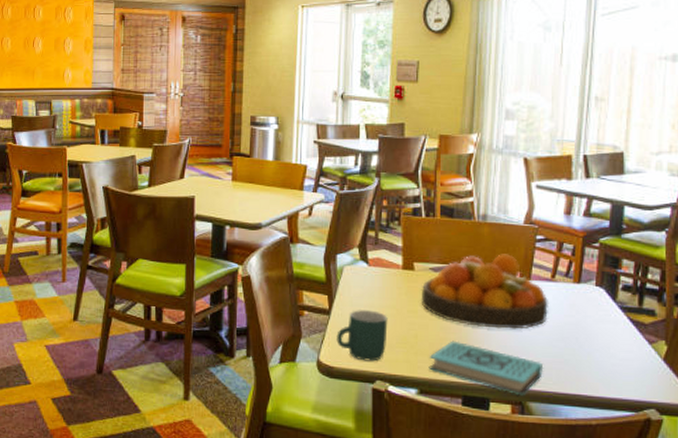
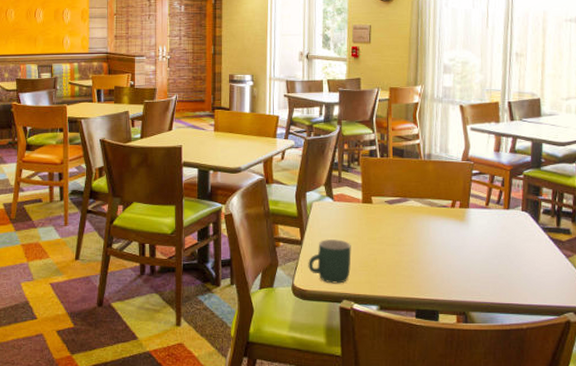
fruit bowl: present [421,254,550,329] -> none [378,187,485,250]
book: present [429,340,544,396] -> none [387,262,482,307]

